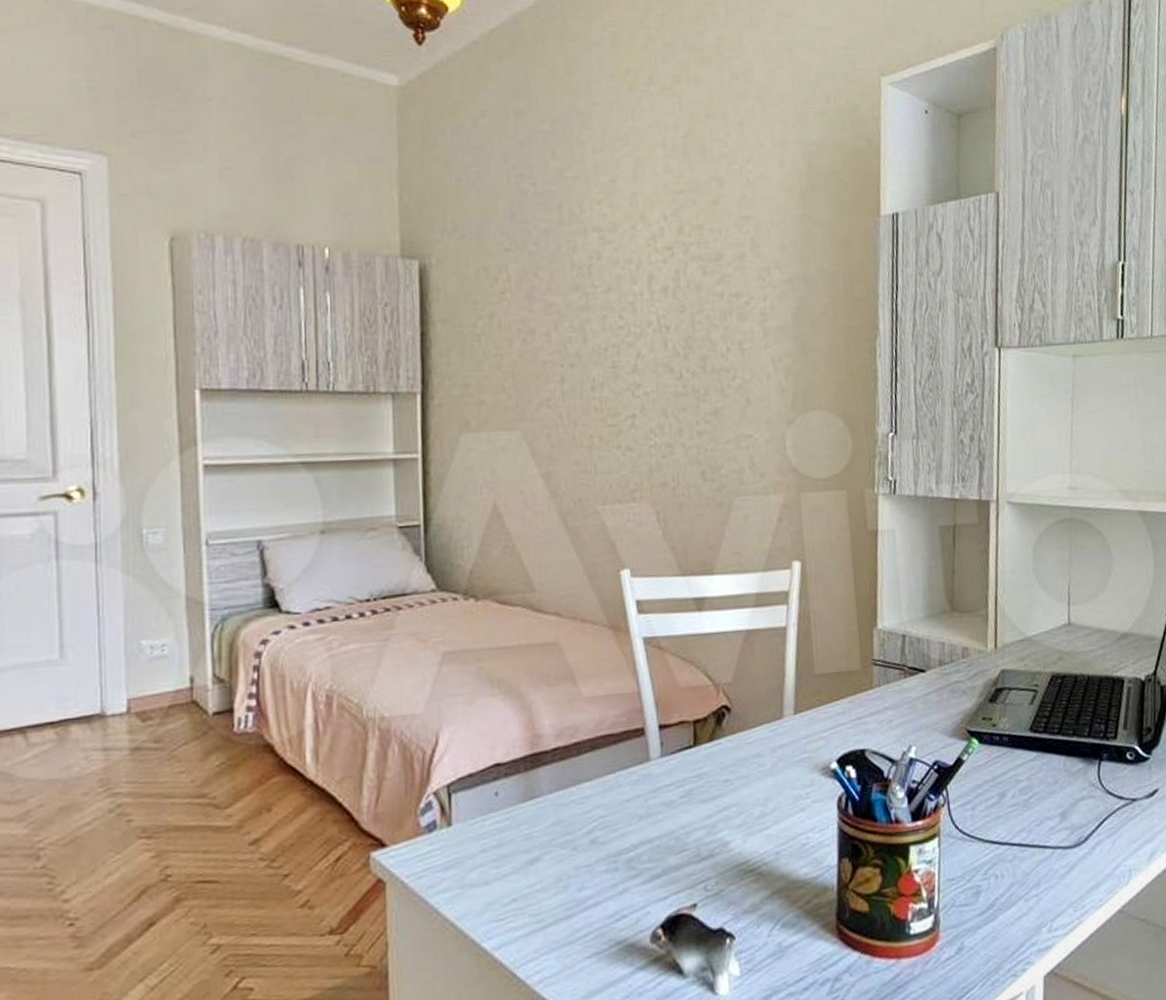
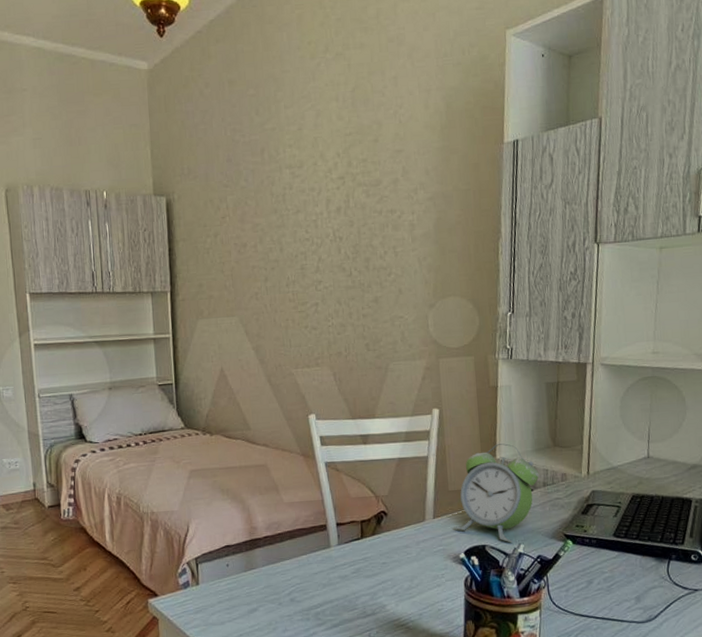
alarm clock: none [822,608,934,745] -> present [454,443,539,543]

